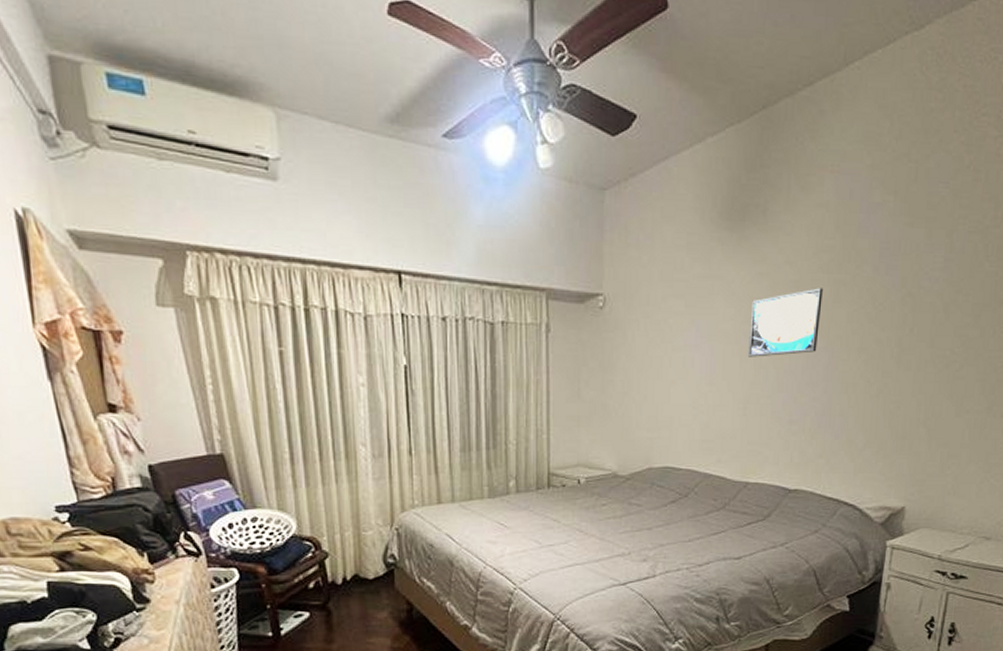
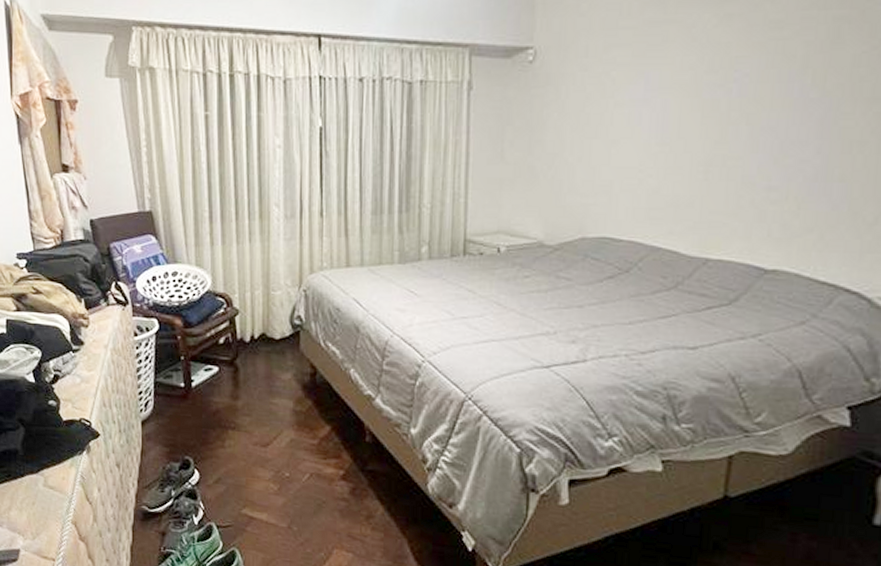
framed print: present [748,288,823,357] -> none [712,27,818,112]

